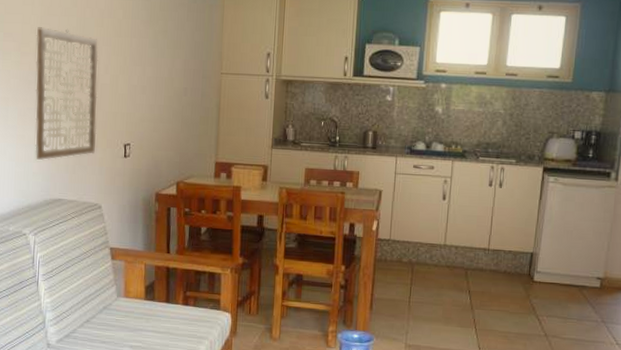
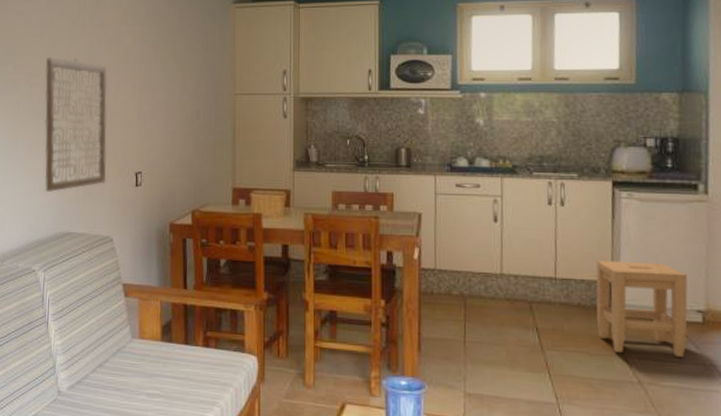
stool: none [518,235,593,315] -> present [596,260,688,357]

